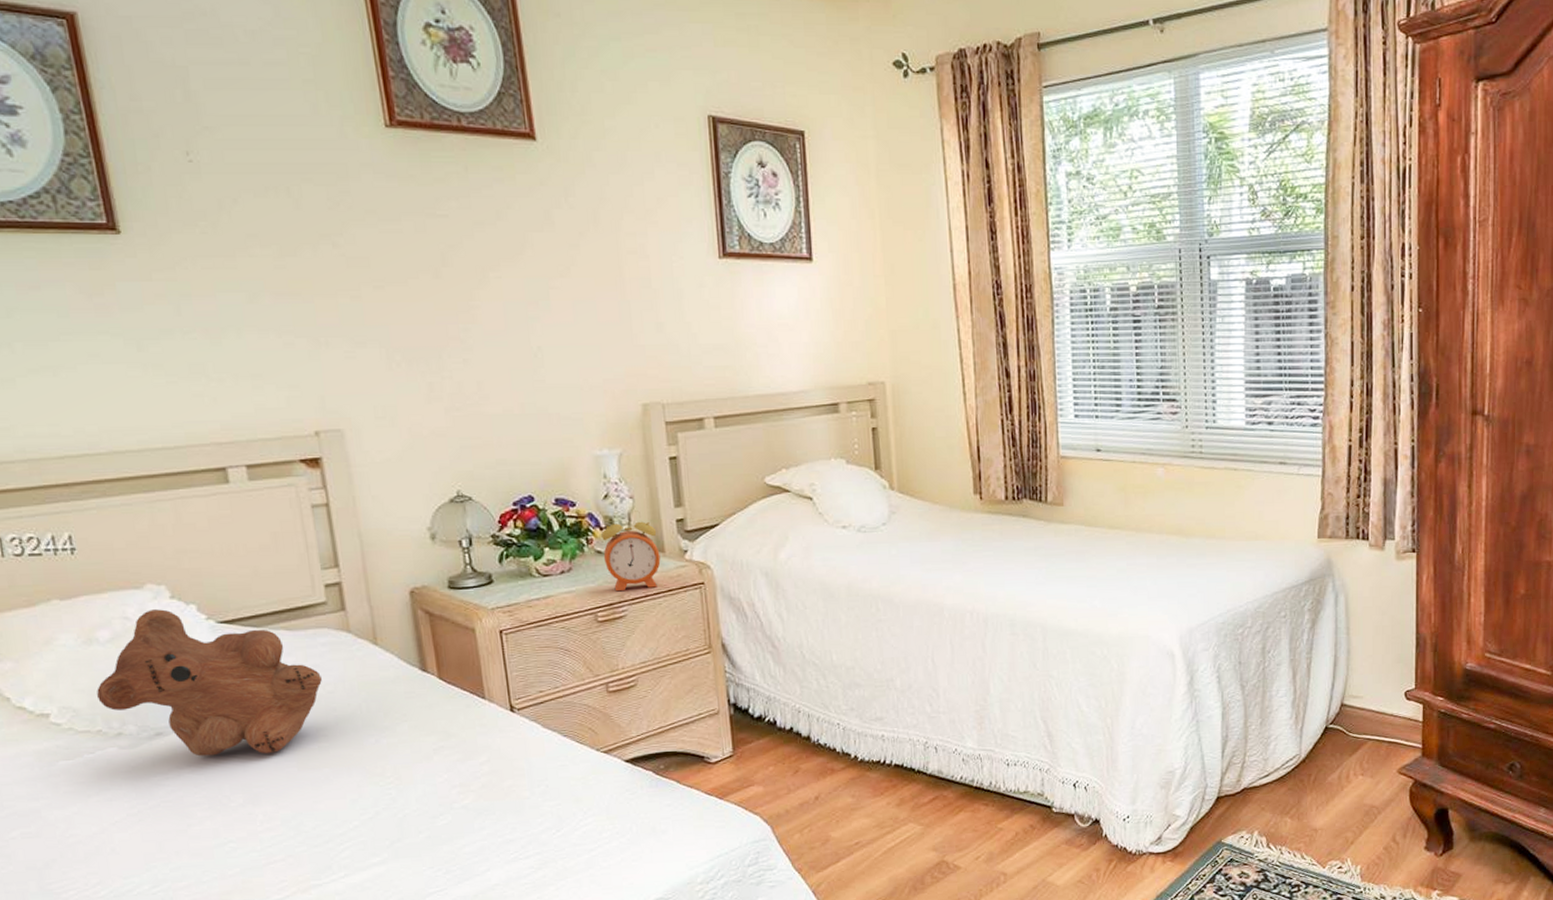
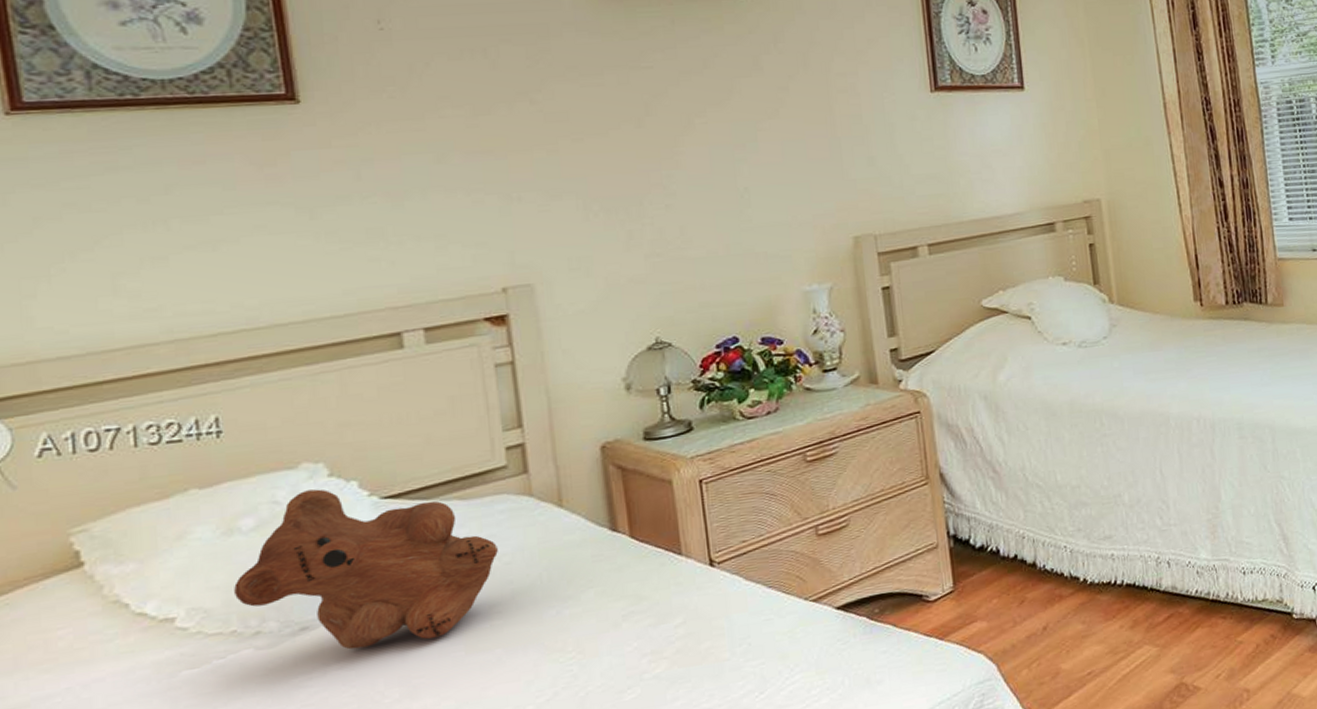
alarm clock: present [601,511,661,592] -> none [810,343,874,429]

